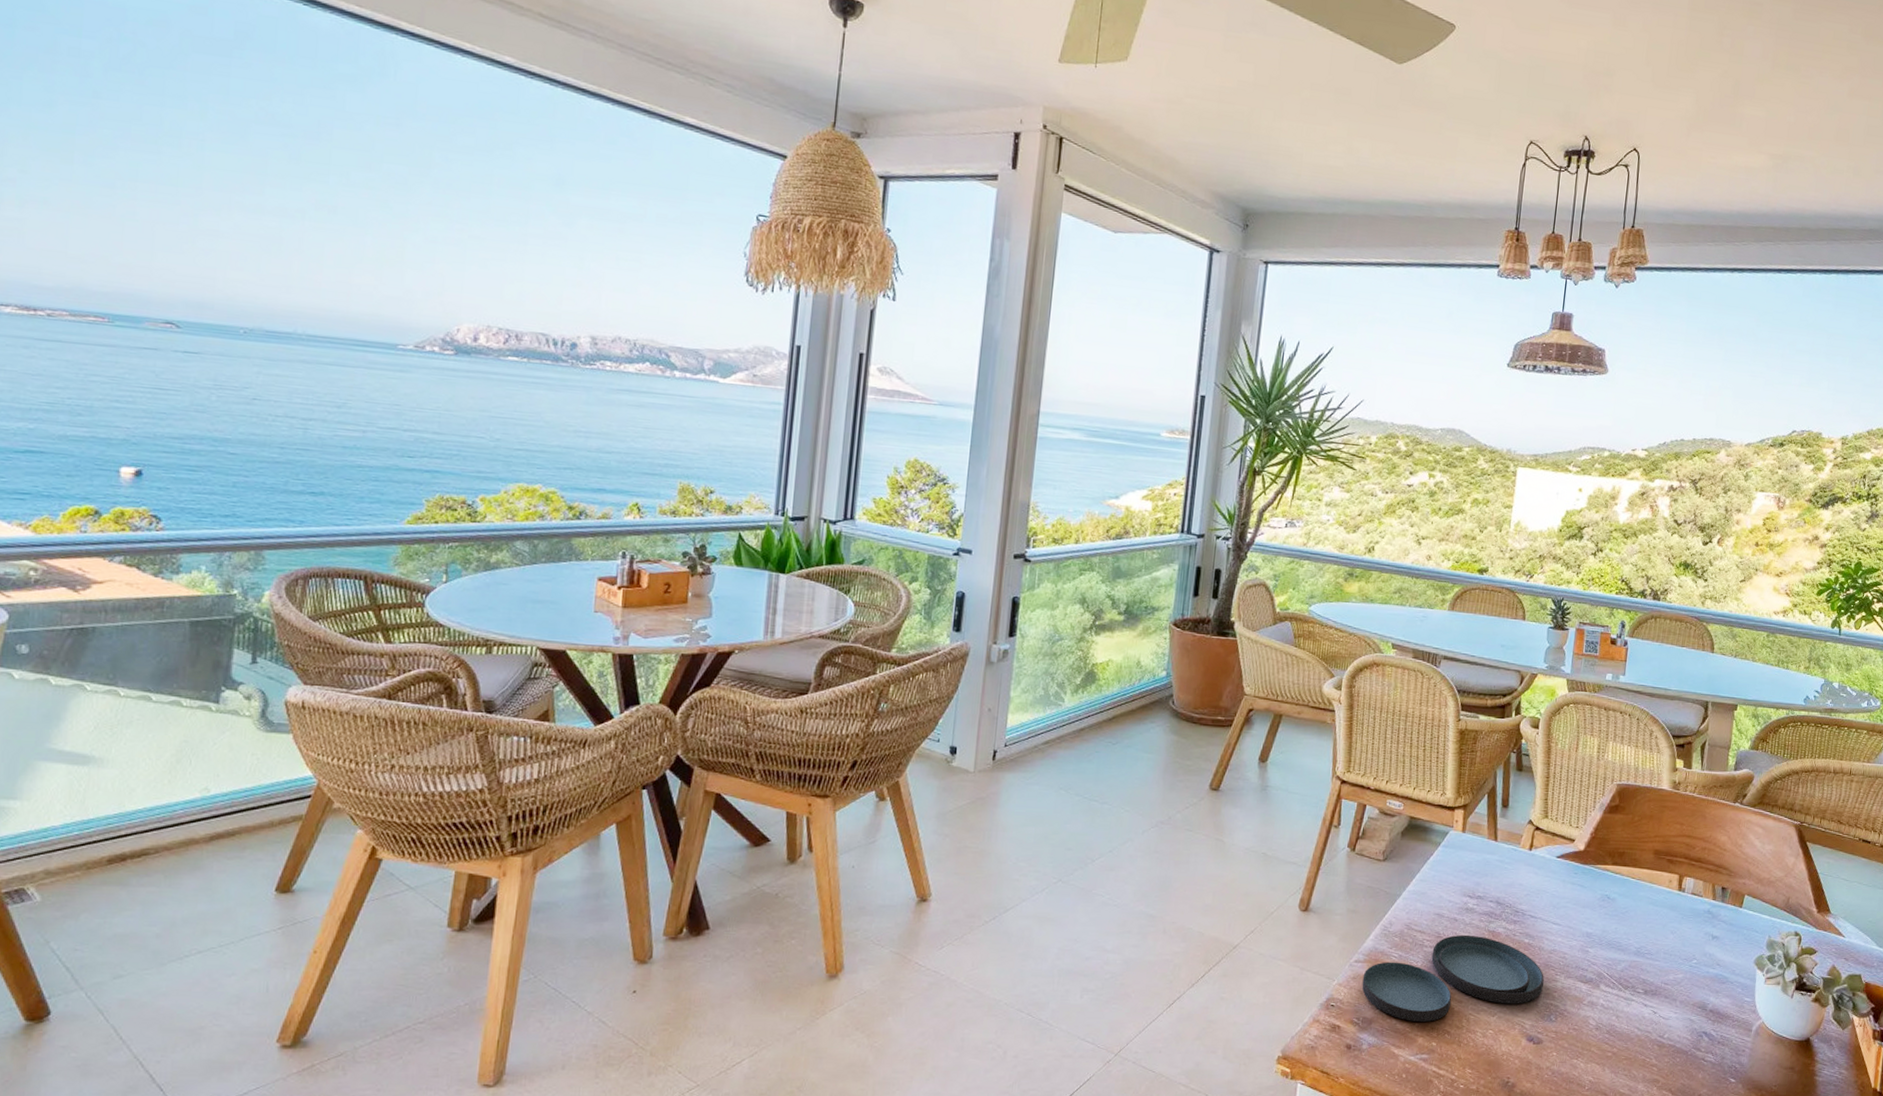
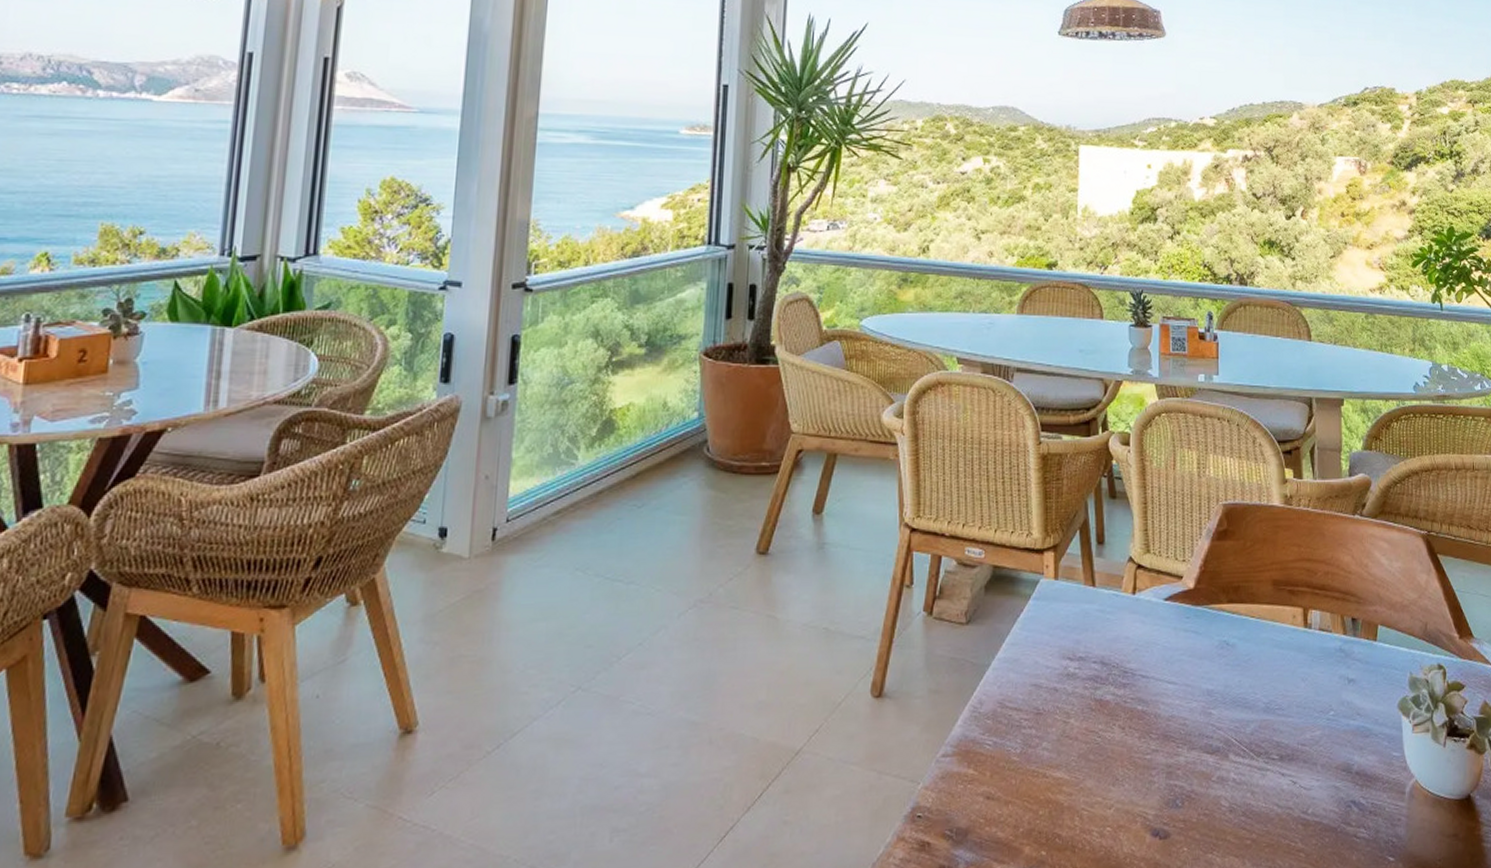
plate: present [1362,934,1545,1022] -> none [952,707,1165,827]

